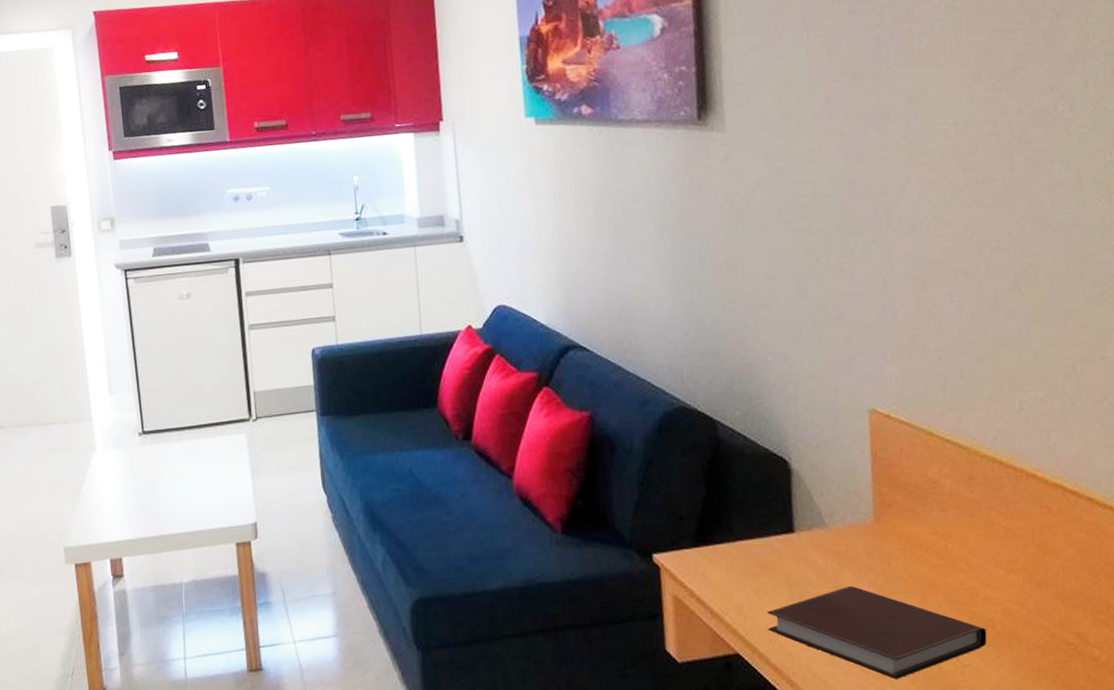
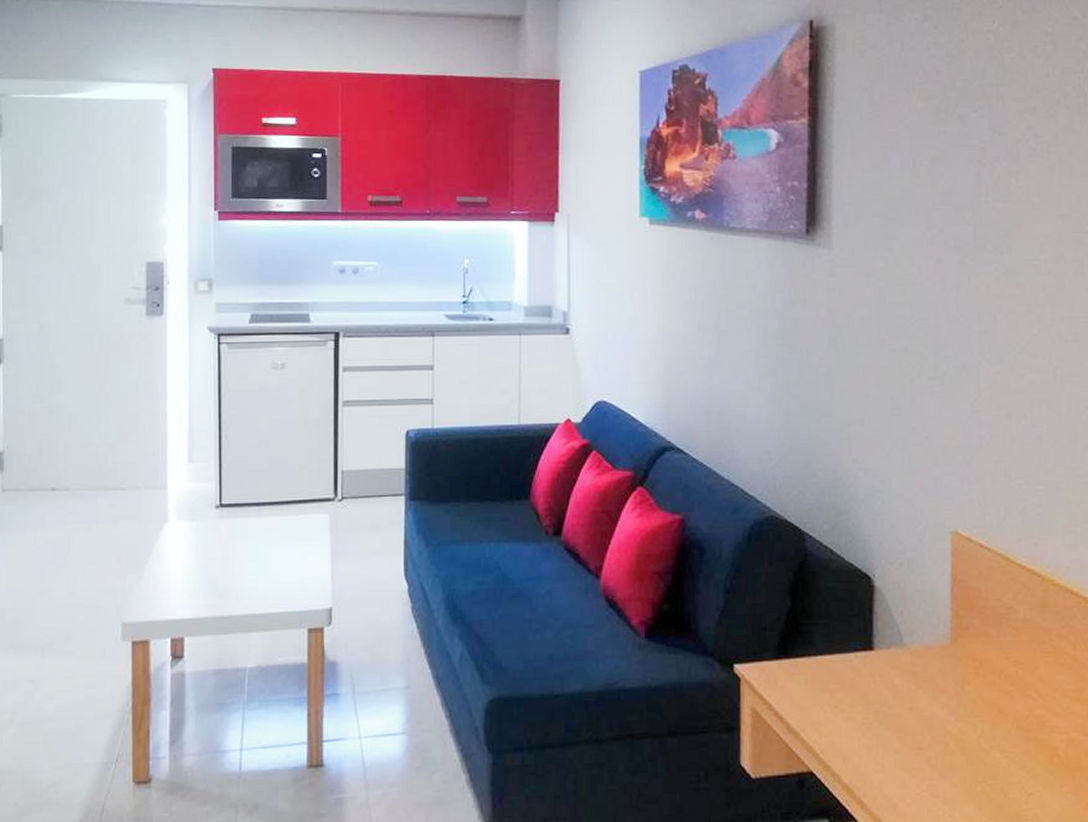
notebook: present [766,585,987,680] -> none [842,707,1052,805]

